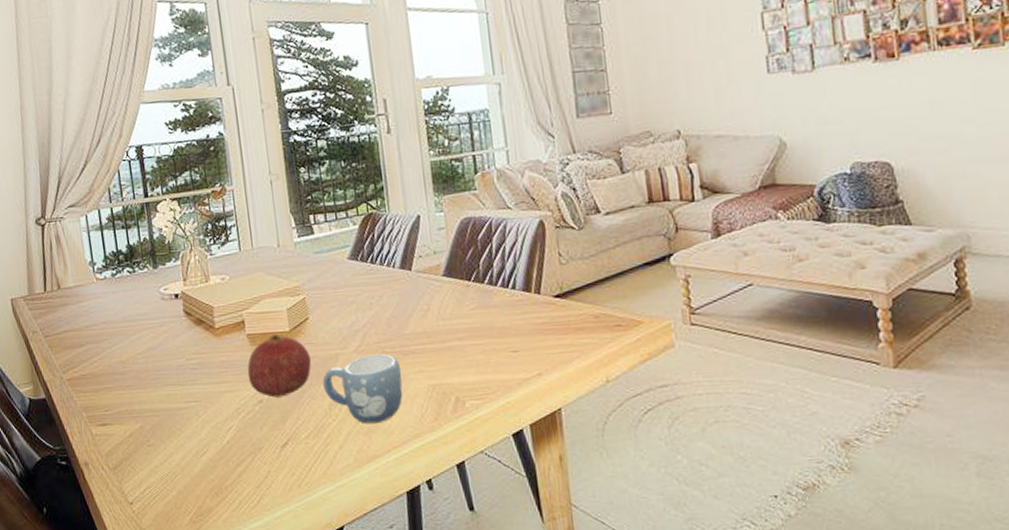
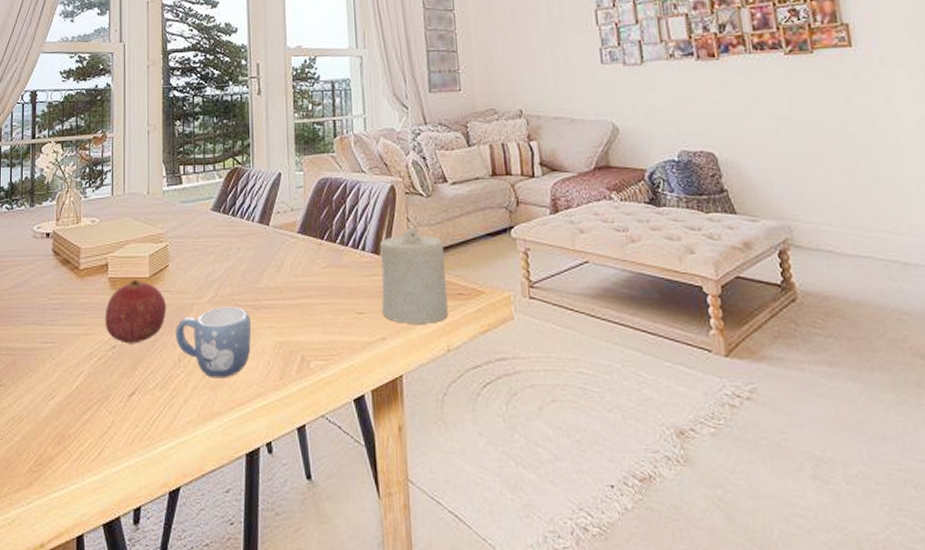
candle: none [531,261,607,359] -> present [380,227,449,323]

